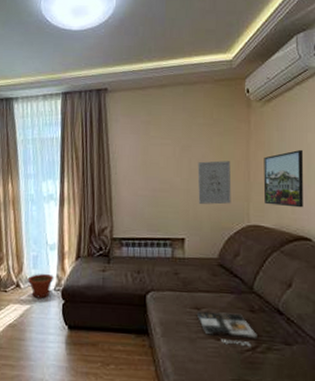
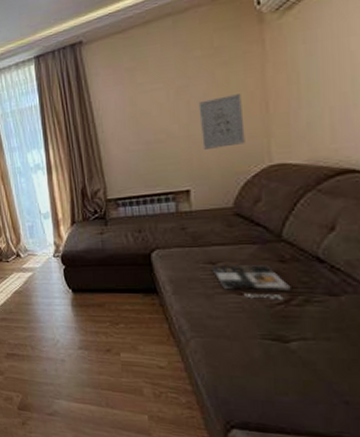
plant pot: present [27,274,54,298] -> none [26,242,51,265]
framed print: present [263,149,304,208] -> none [287,60,348,138]

